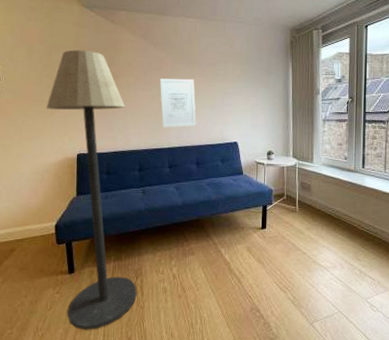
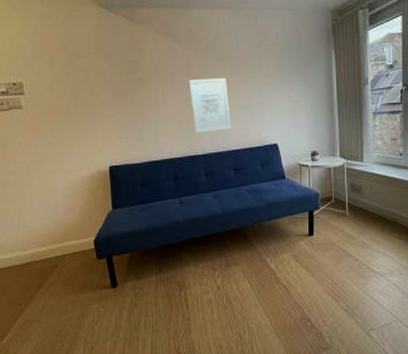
floor lamp: present [46,49,137,330] -> none [73,55,182,343]

